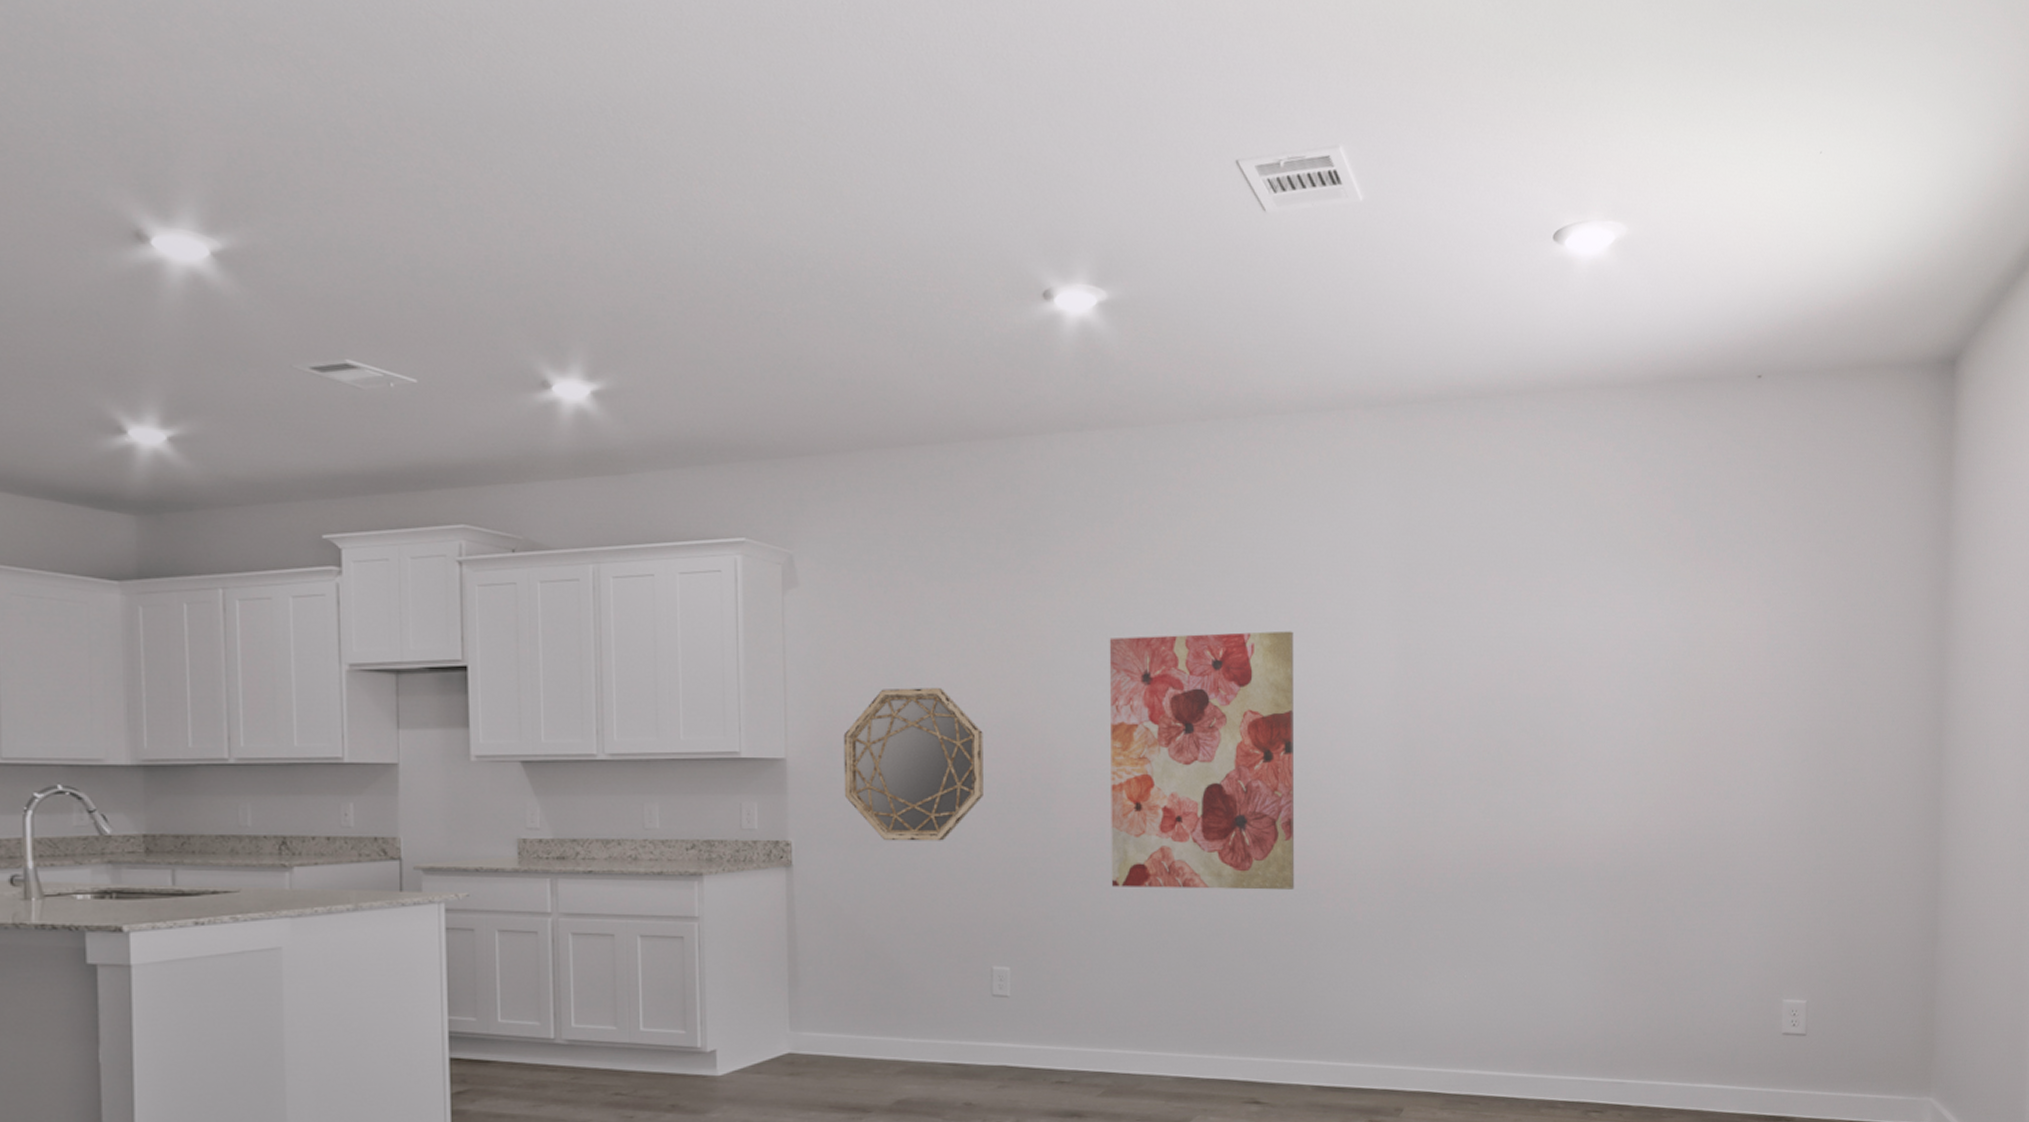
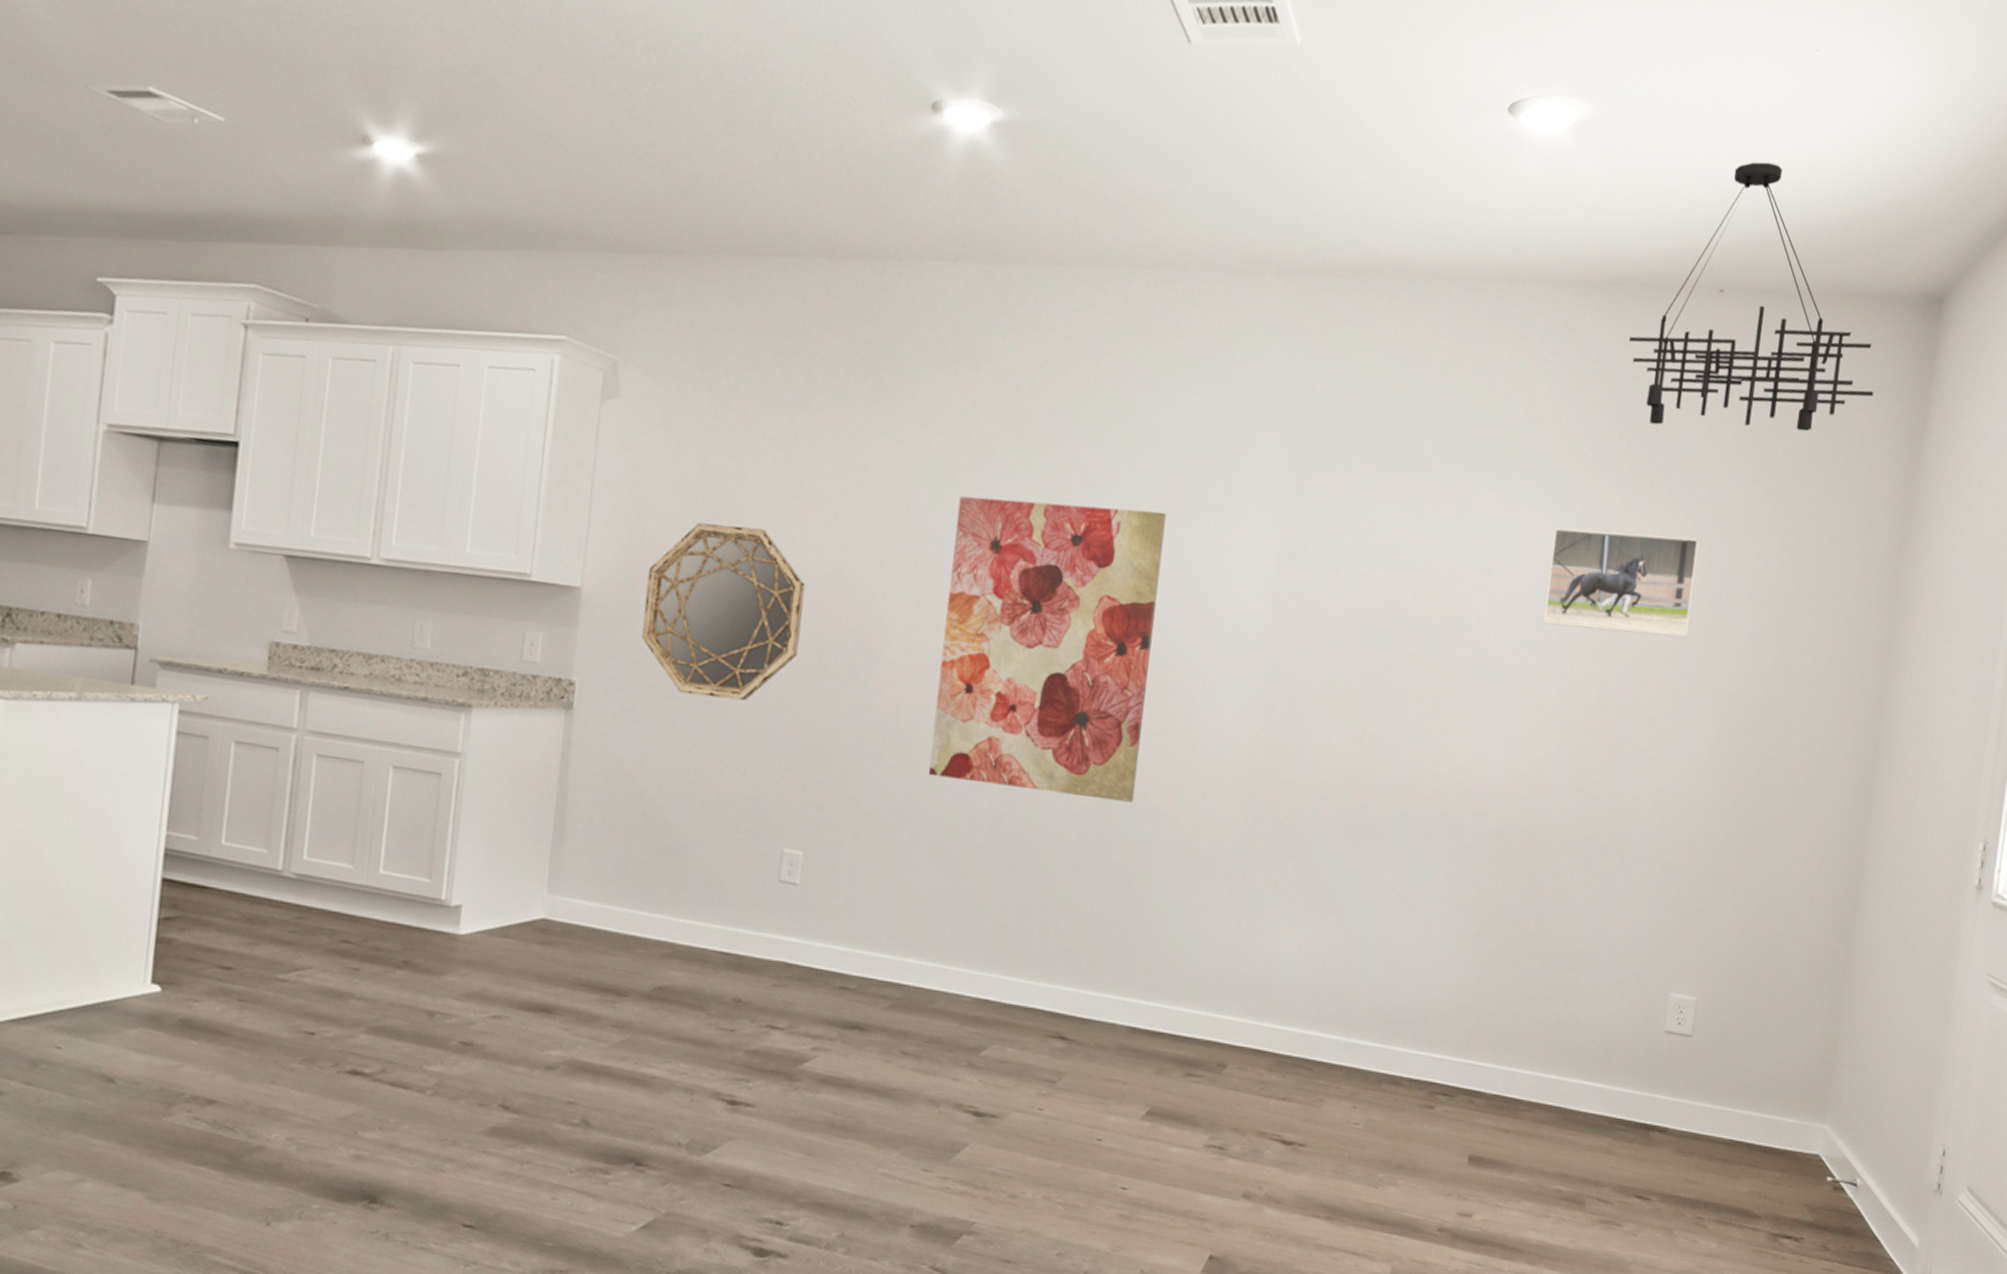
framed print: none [1636,598,1764,690] -> present [1544,528,1699,638]
chandelier: none [1683,257,1903,502] -> present [1629,161,1874,432]

